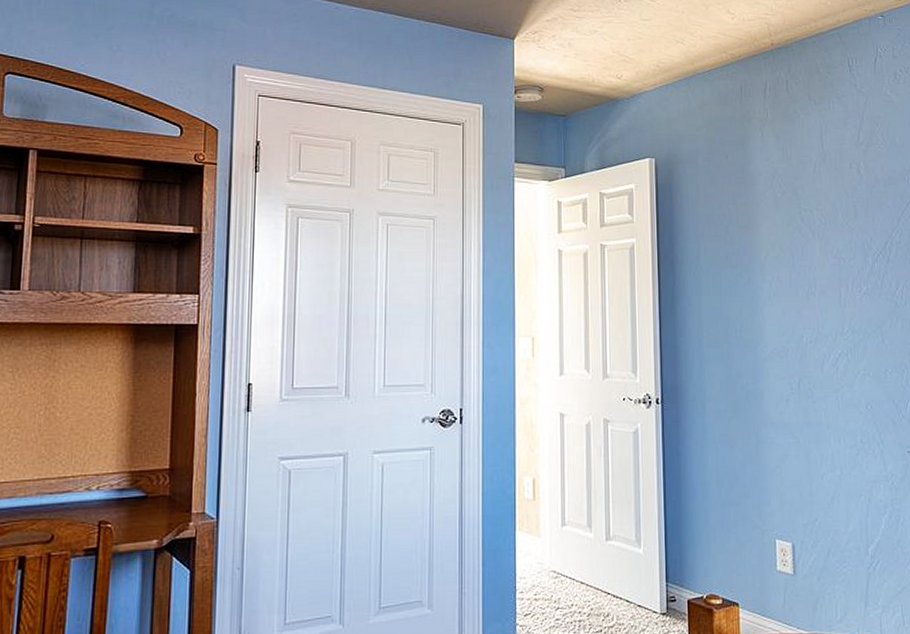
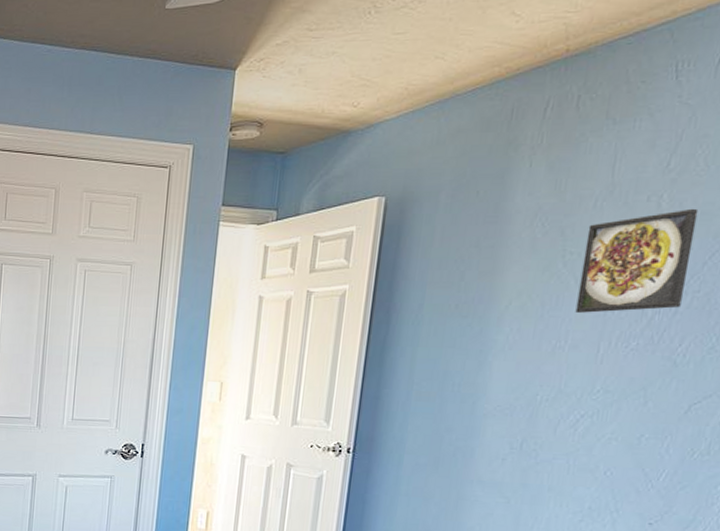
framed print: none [813,174,890,262] -> present [575,208,699,313]

